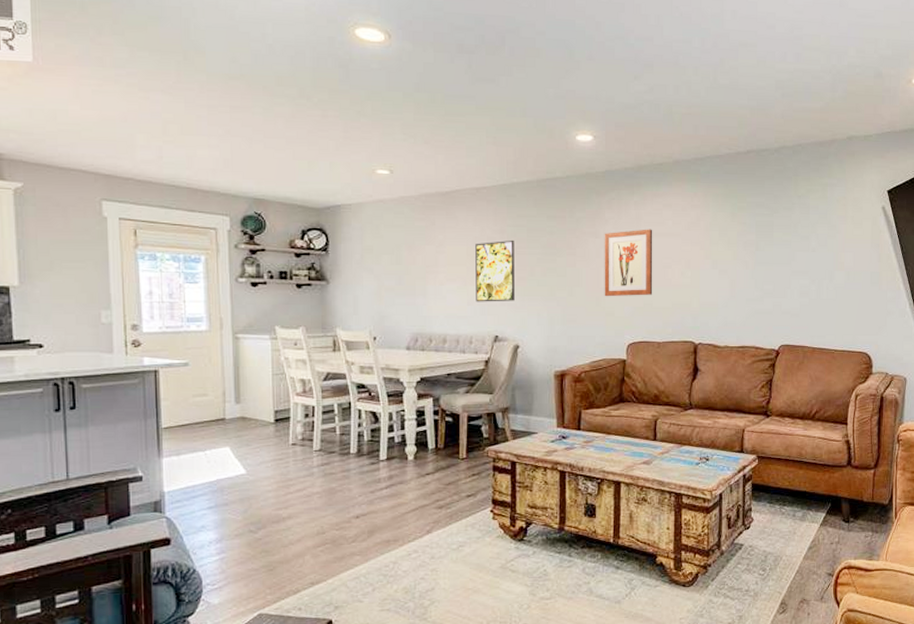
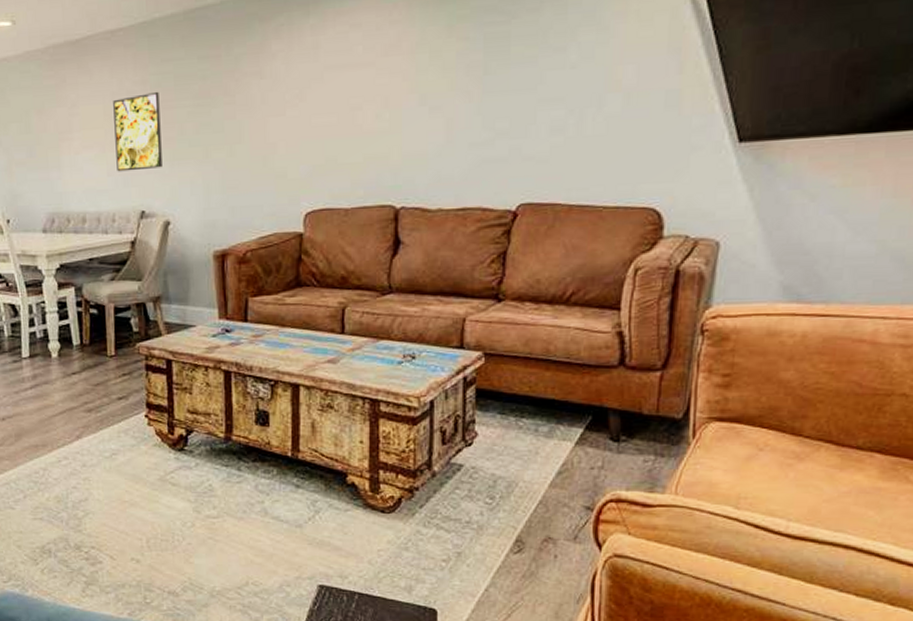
wall art: present [604,229,653,297] -> none [271,59,337,155]

